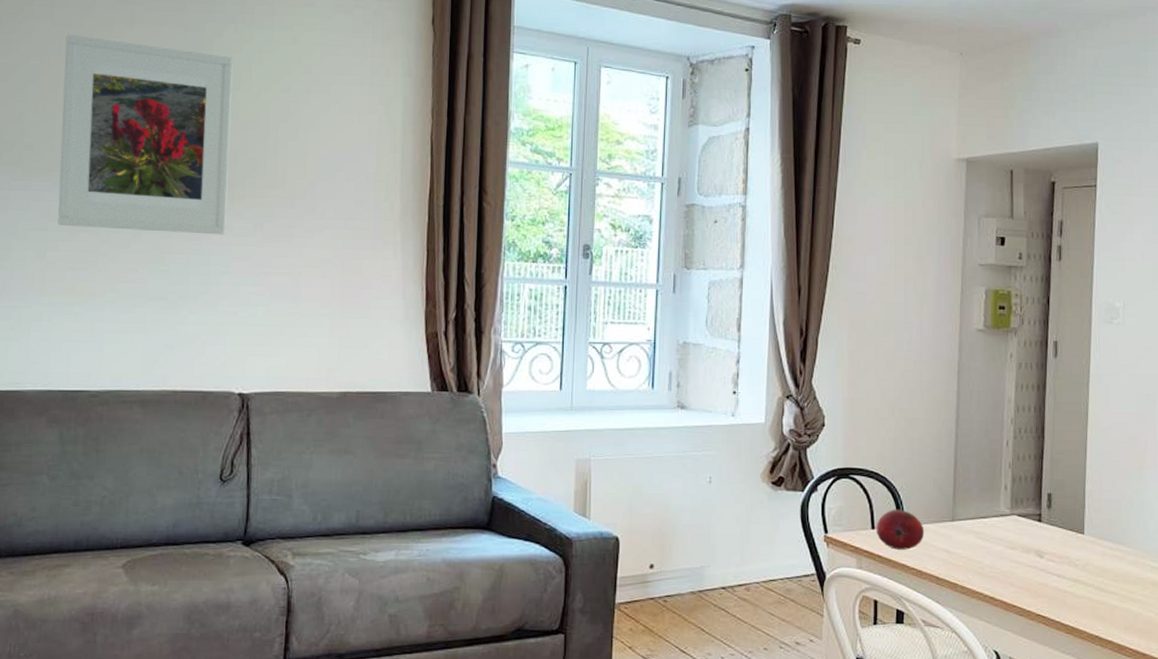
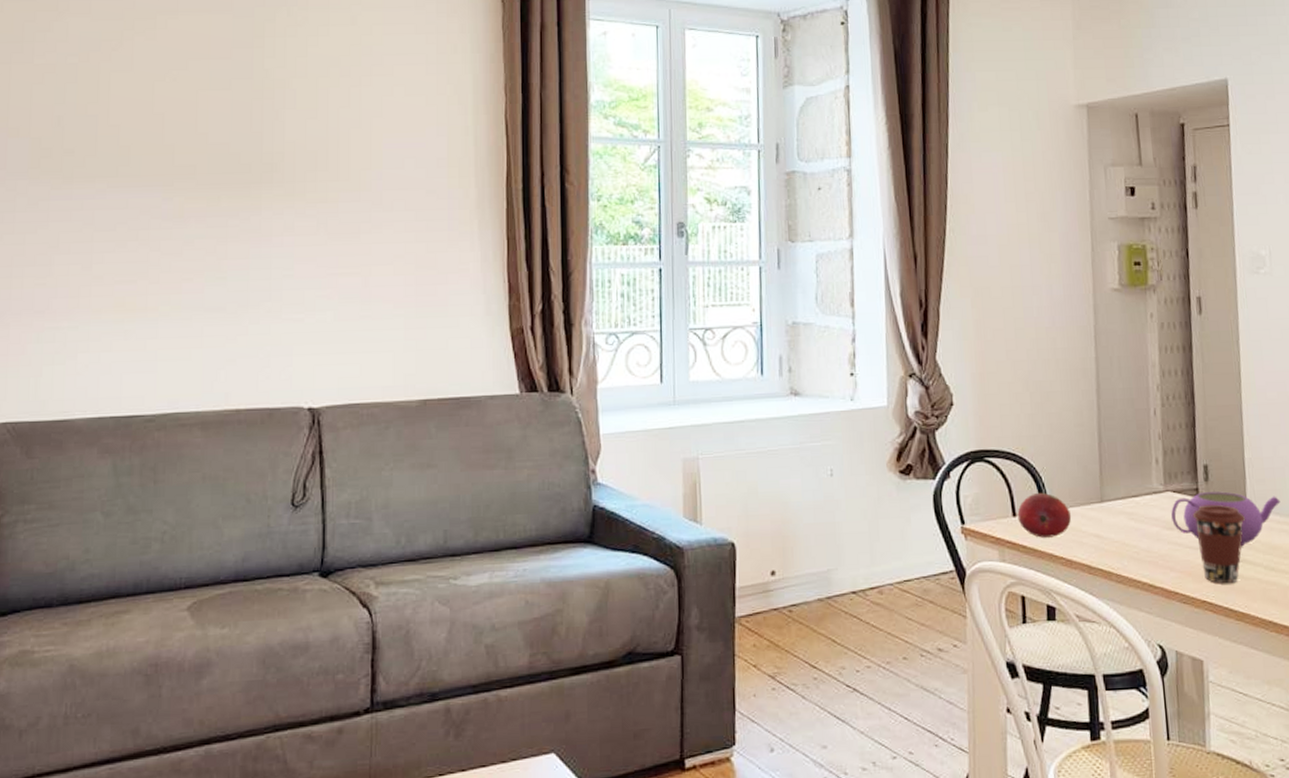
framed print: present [58,34,233,235] -> none [103,28,288,237]
teapot: none [1015,518,1115,569] -> present [1171,491,1281,547]
coffee cup: none [1034,529,1081,601] -> present [1192,504,1245,584]

